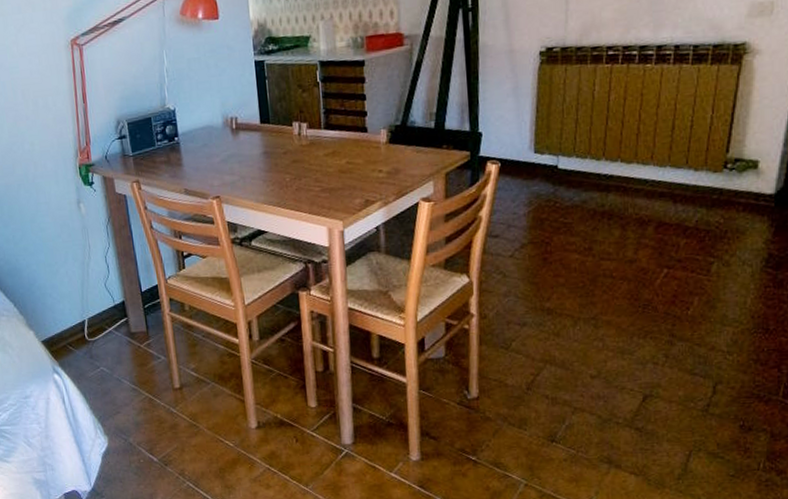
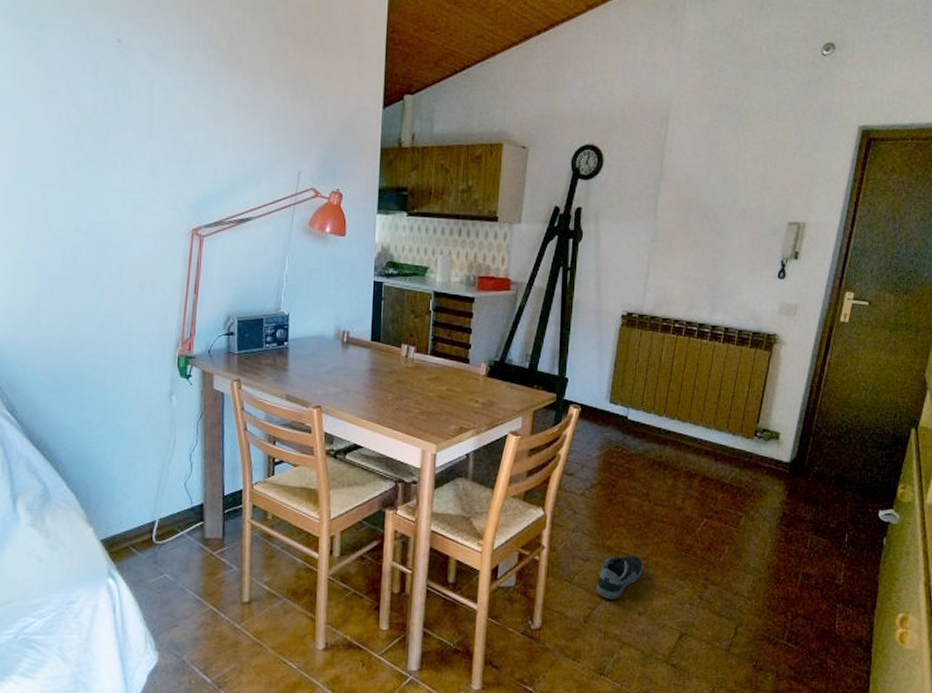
shoe: none [538,315,592,365] -> present [596,555,643,600]

